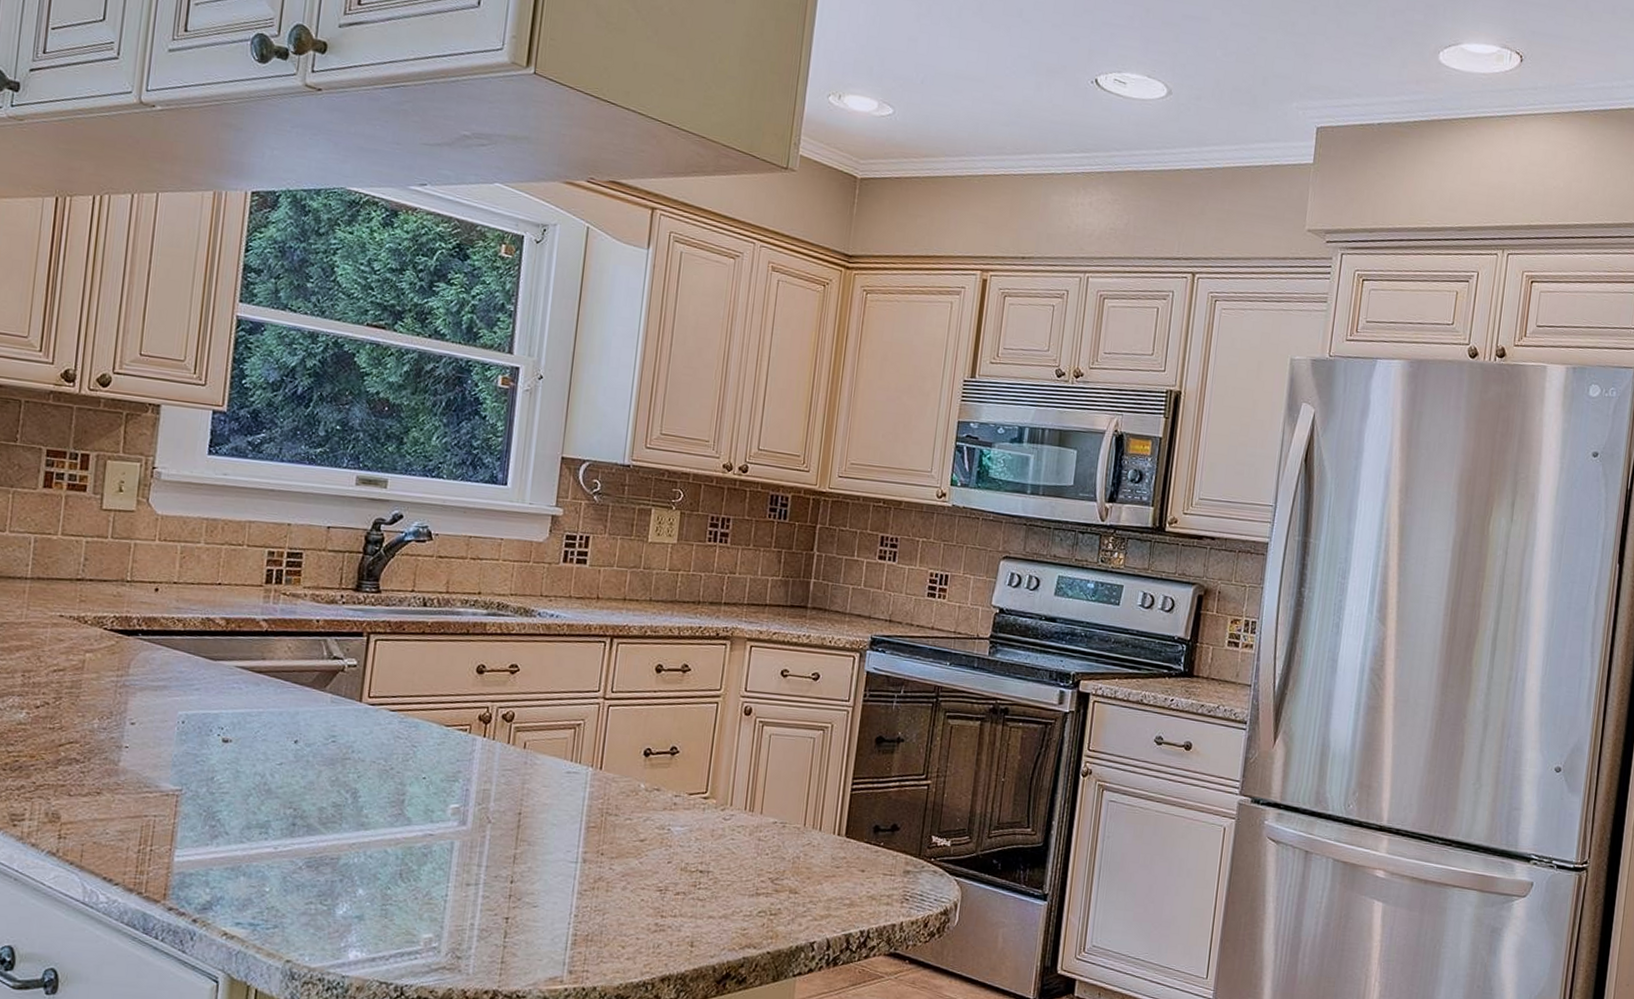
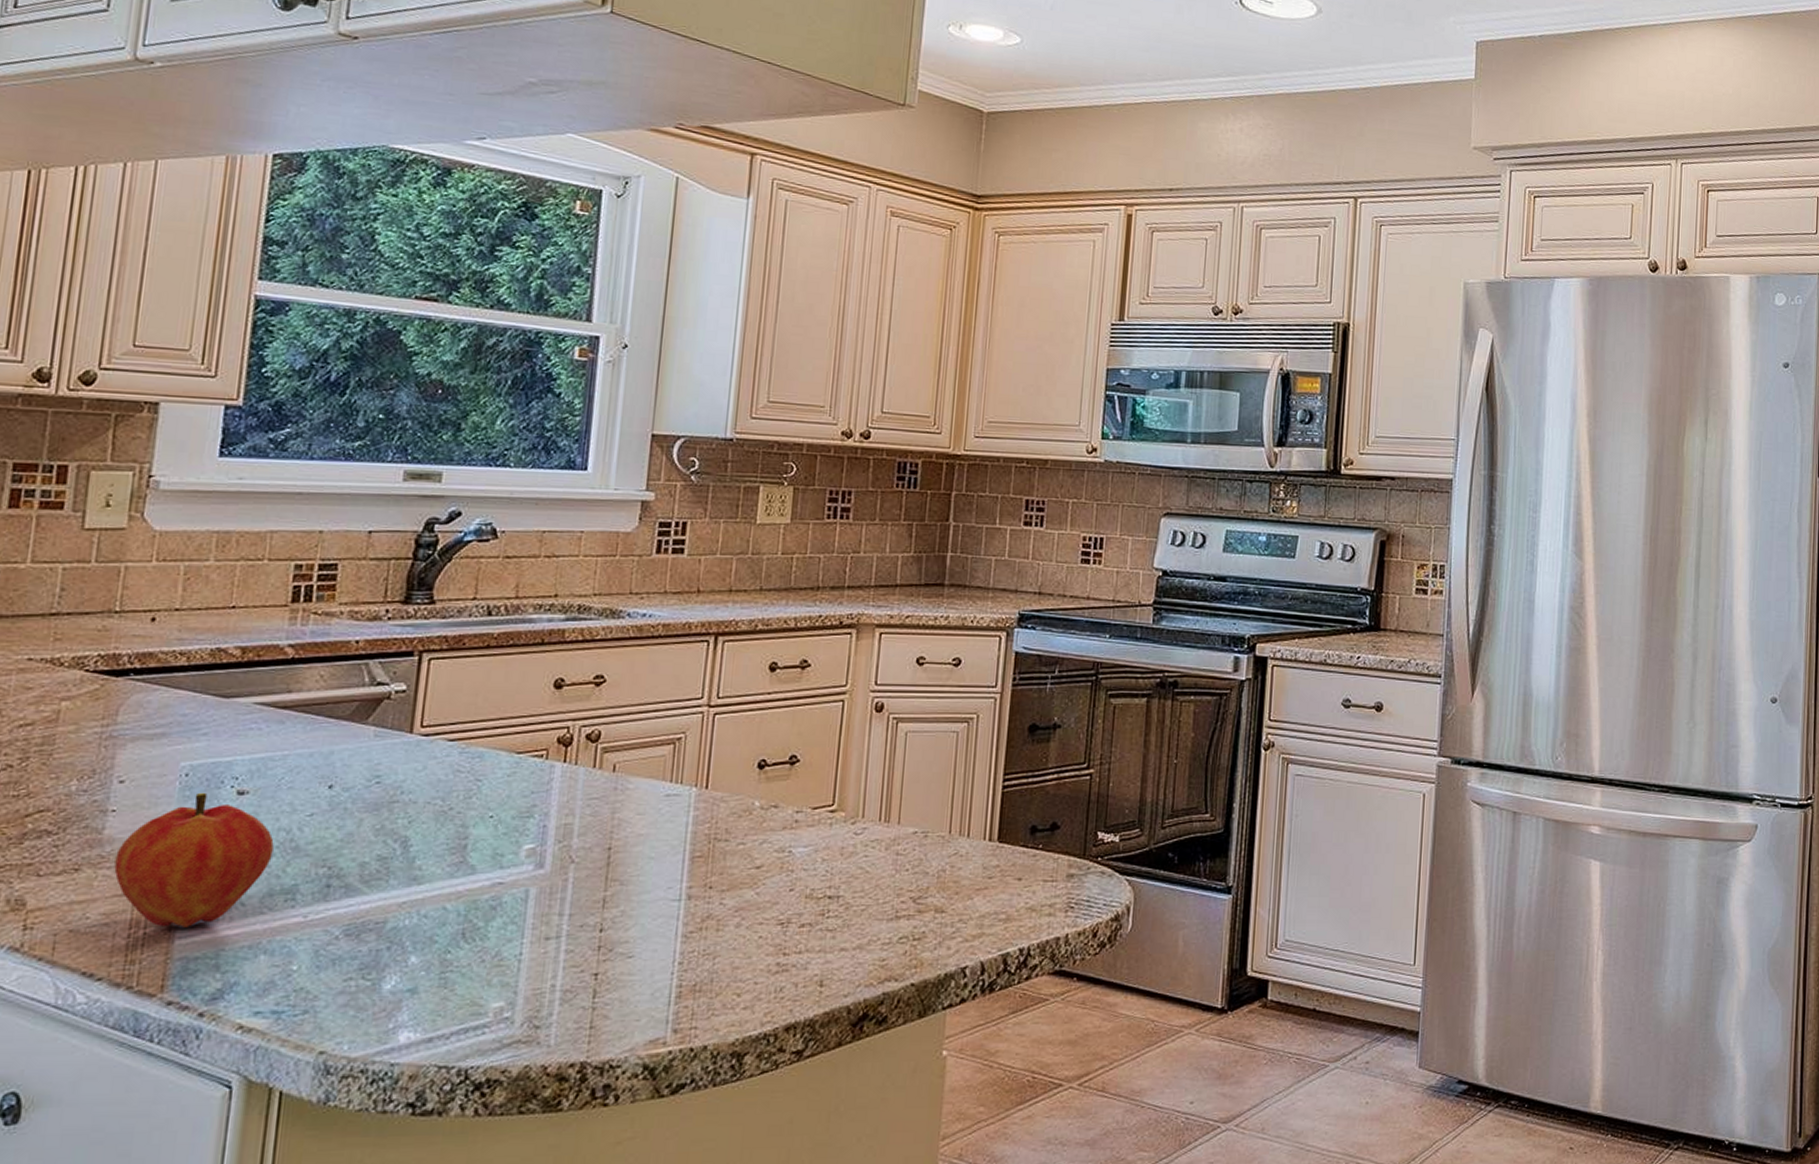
fruit: none [127,737,251,848] -> present [114,792,274,927]

